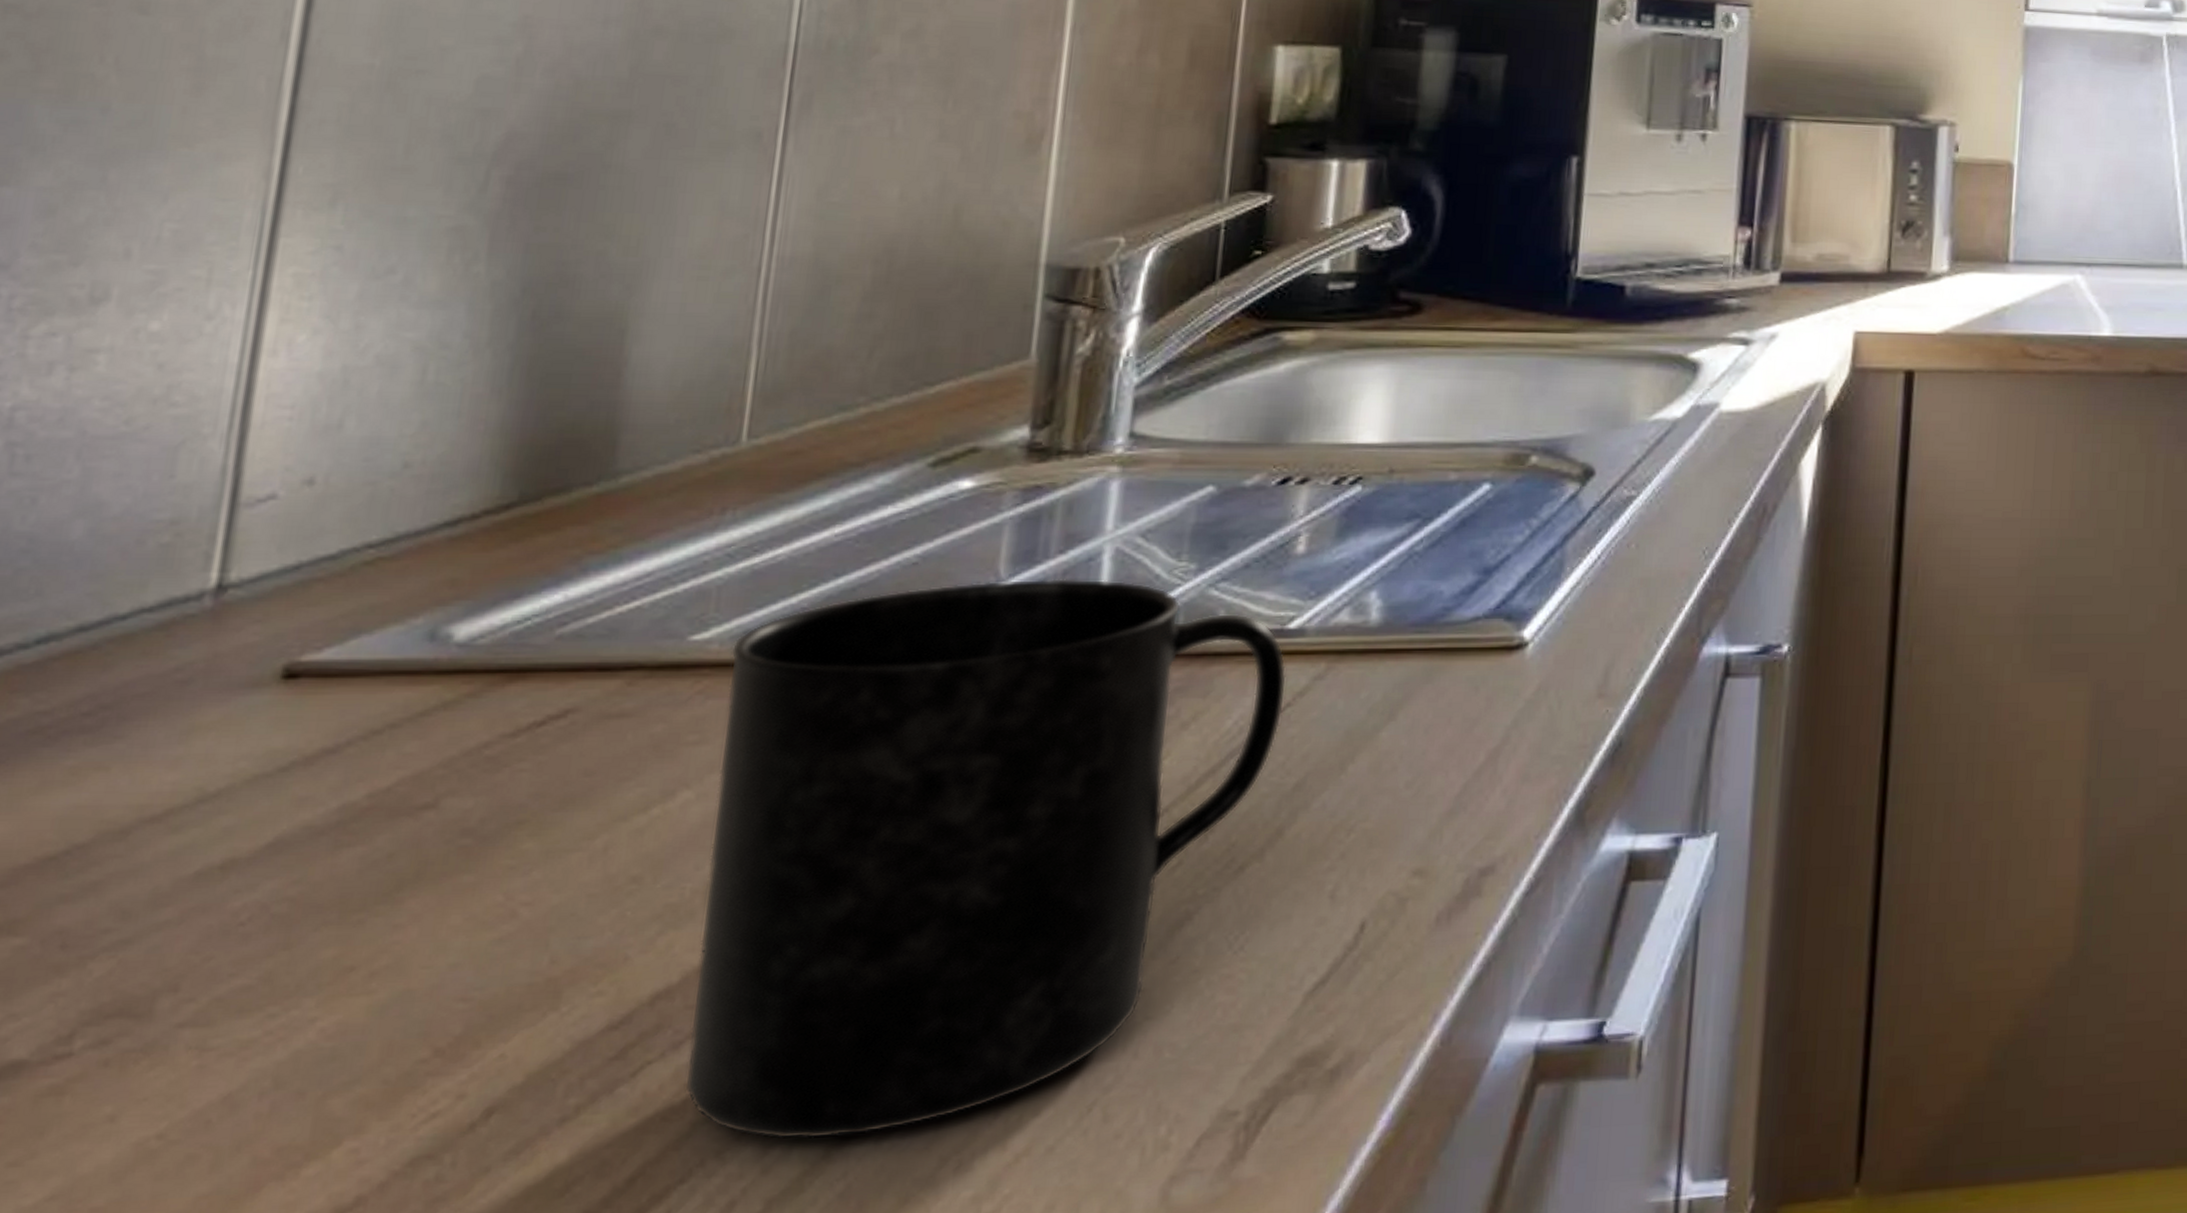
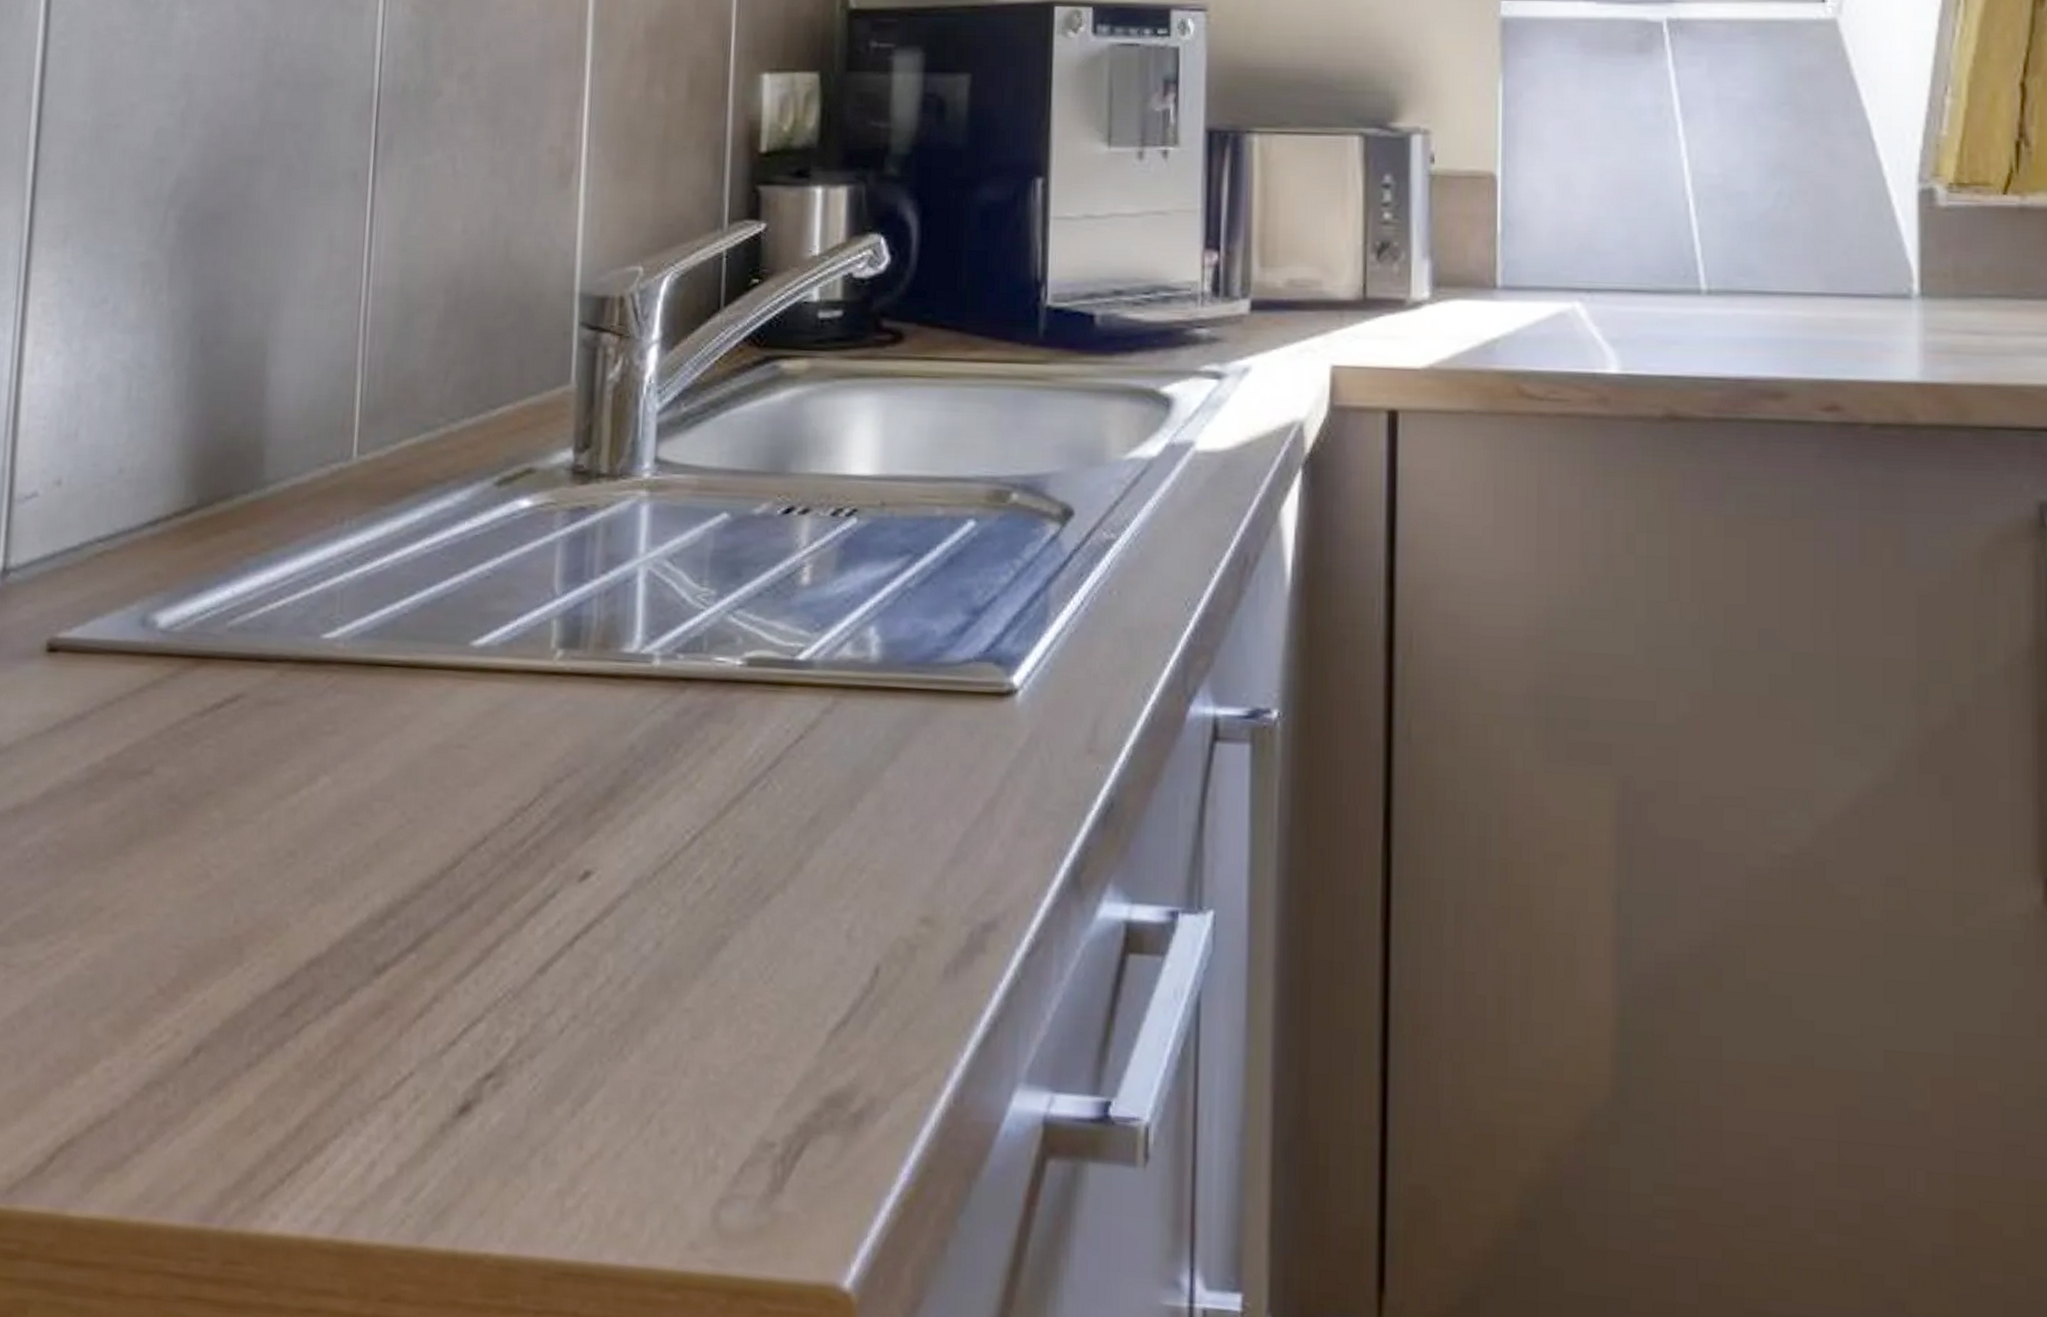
mug: present [684,579,1287,1140] -> none [334,597,799,1116]

